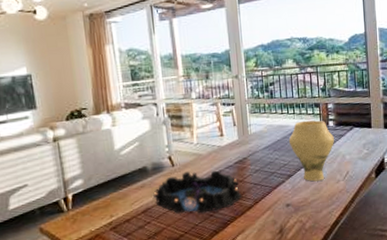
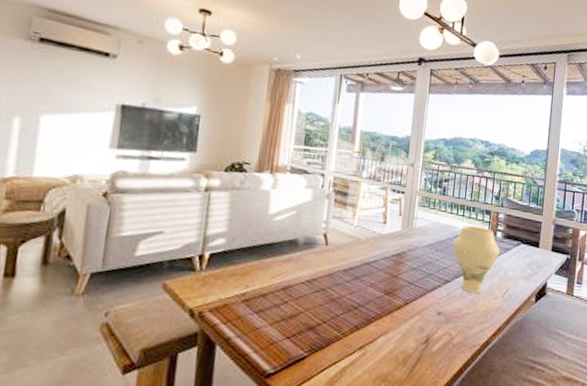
decorative bowl: present [152,170,242,213] -> none [297,253,393,304]

